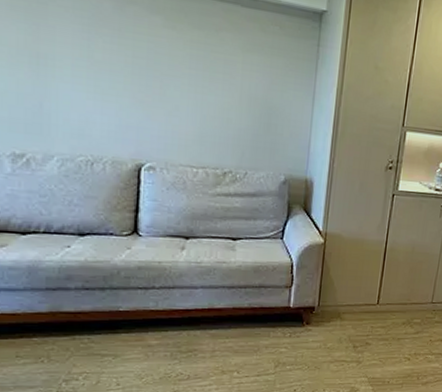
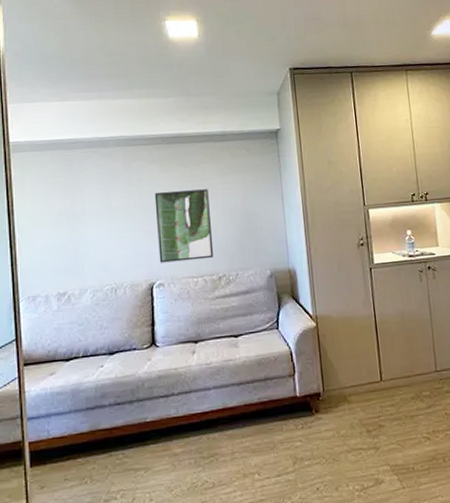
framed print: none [152,53,225,150] -> present [154,189,214,263]

